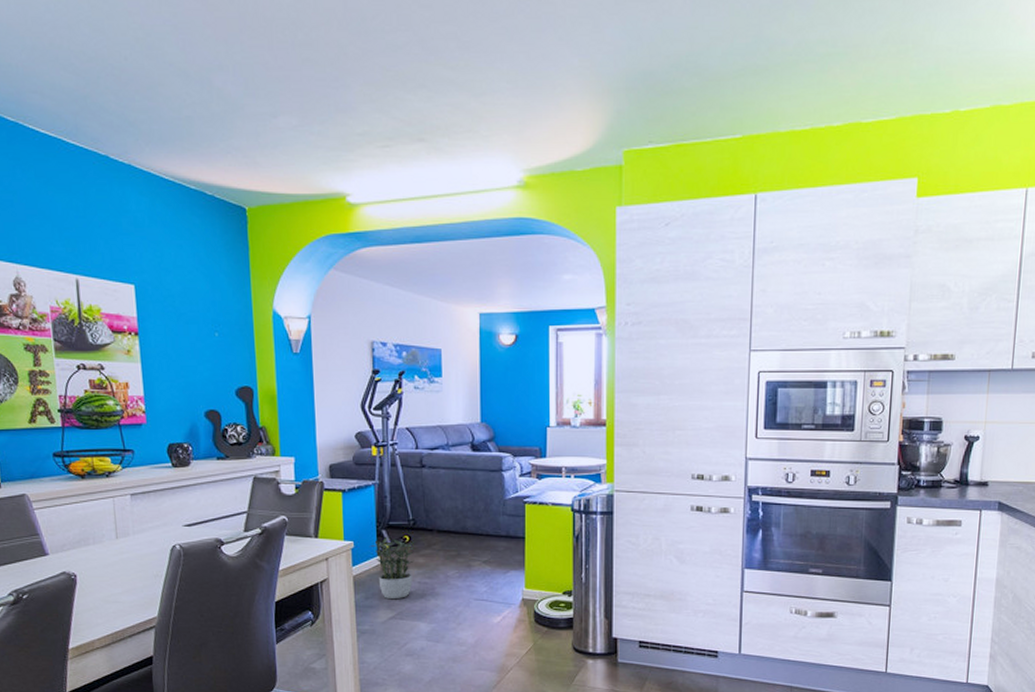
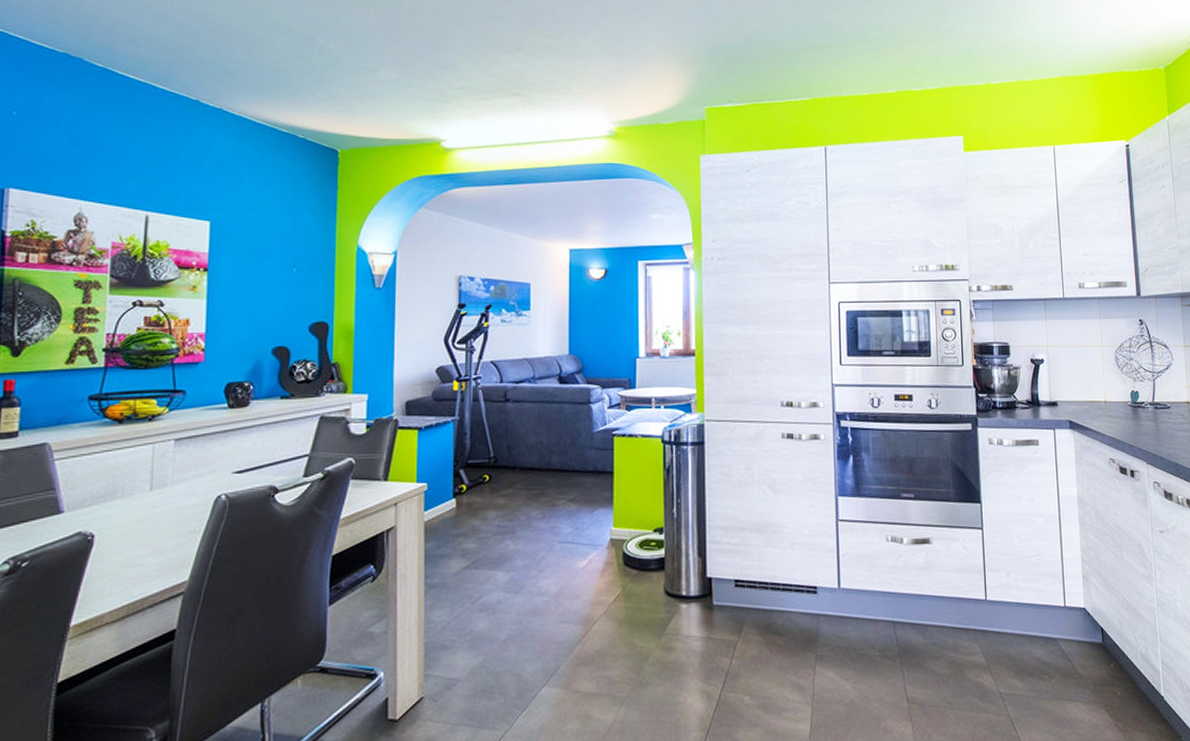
potted plant: present [370,536,417,598] -> none [446,476,497,546]

